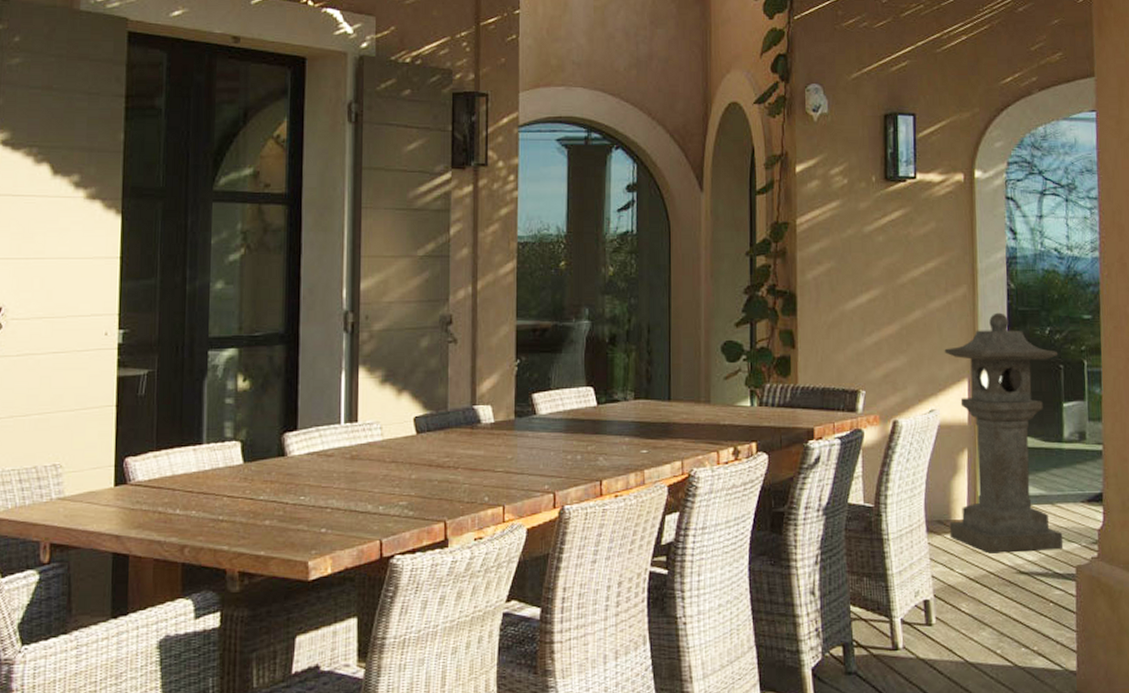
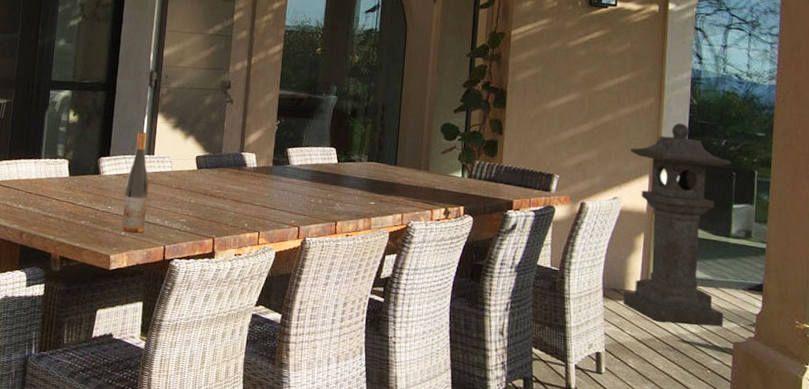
wine bottle: none [321,393,354,527] -> present [122,132,149,233]

